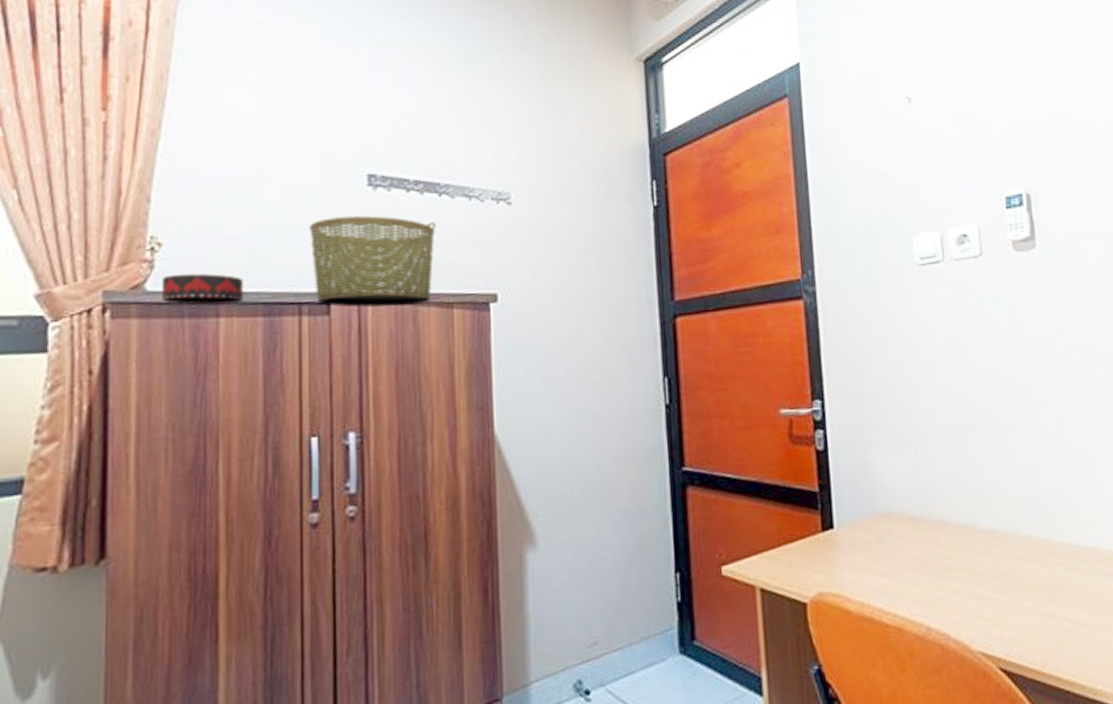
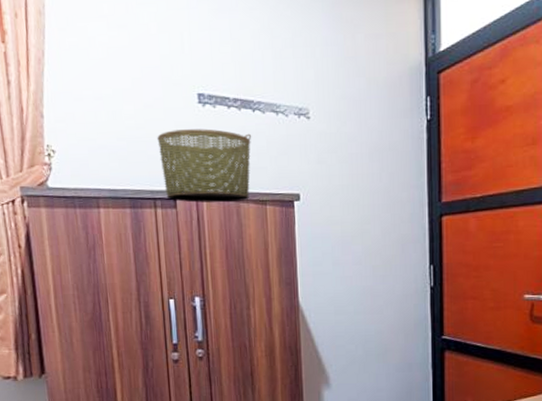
decorative box: present [162,273,243,305] -> none [59,174,115,199]

